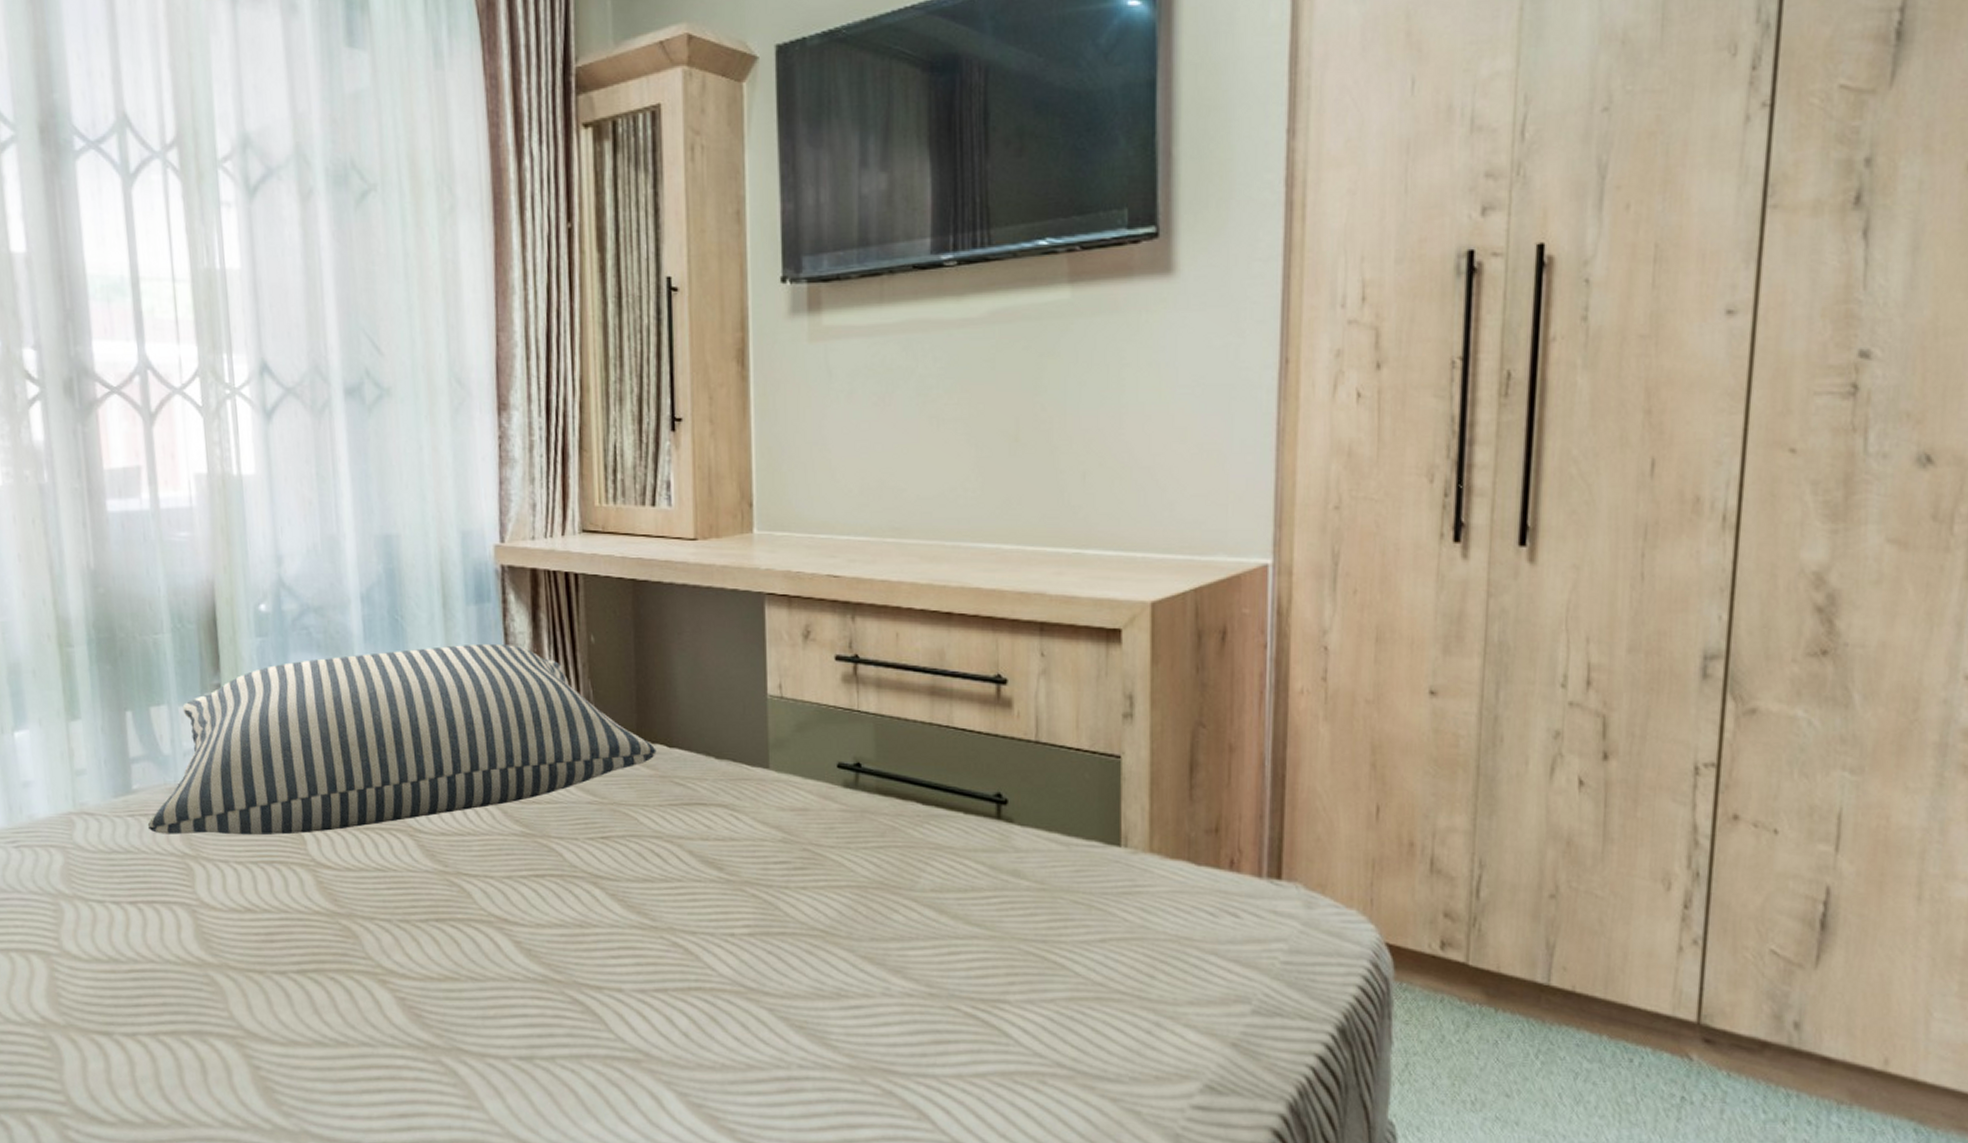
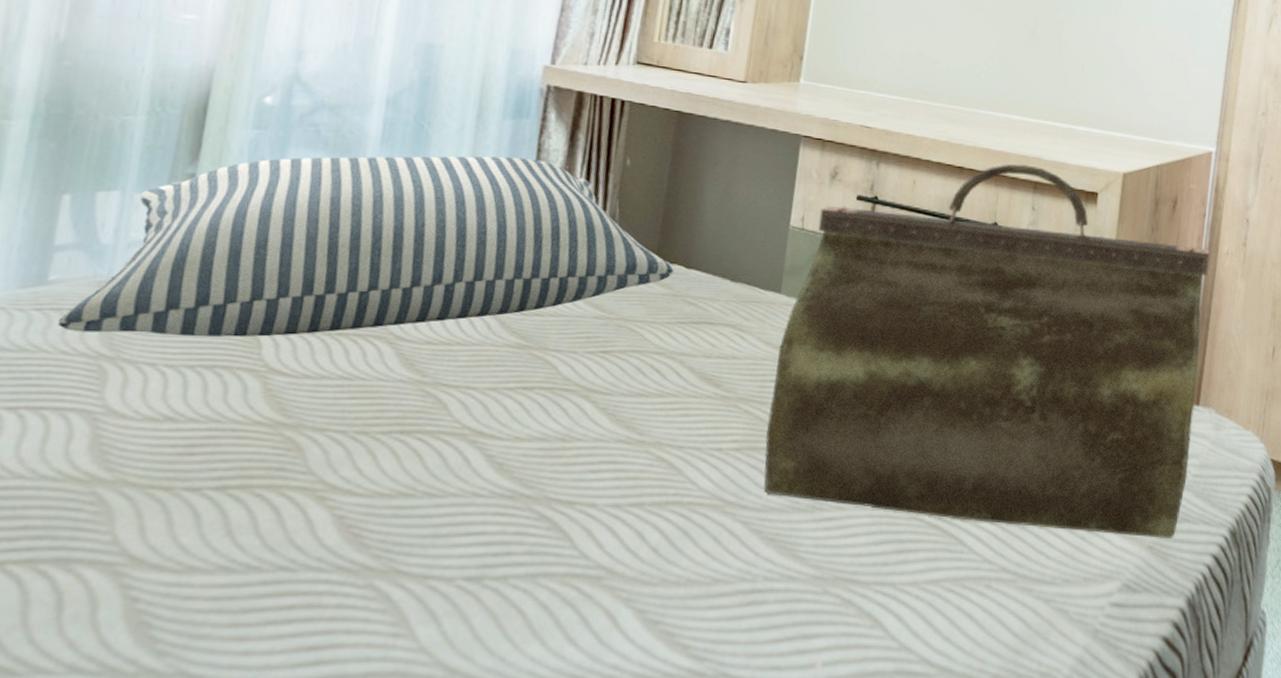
handbag: none [776,603,1277,1035] -> present [763,164,1210,538]

